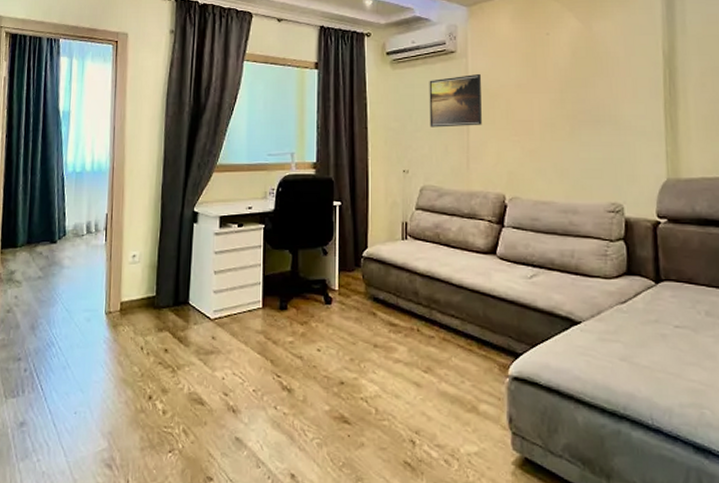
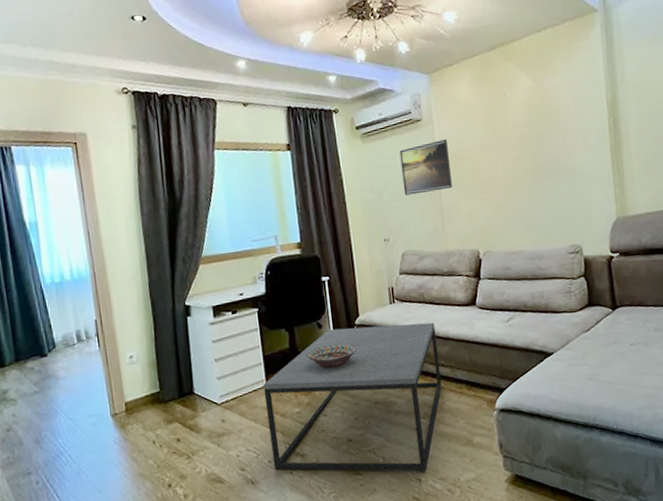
coffee table: none [258,258,449,433] -> present [263,322,442,472]
decorative bowl: none [308,274,361,299] -> present [307,344,357,368]

